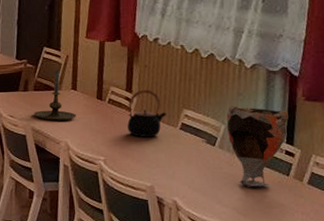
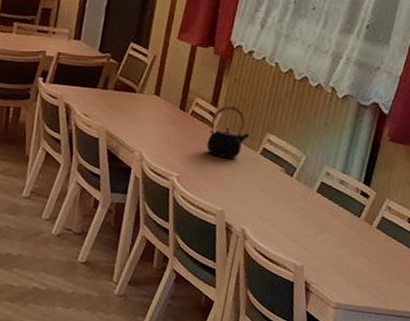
candle holder: present [34,70,77,121] -> none [110,71,156,128]
vase: present [226,105,290,187] -> none [307,136,372,226]

